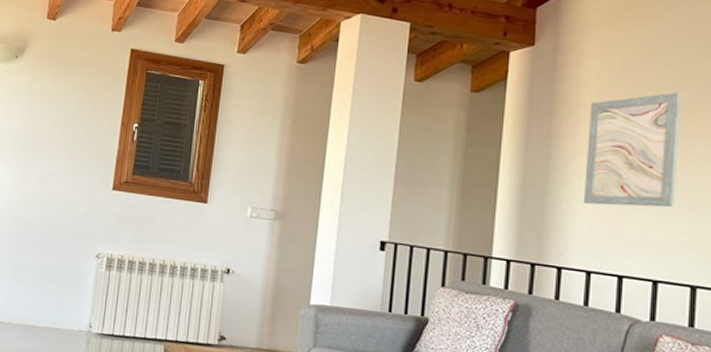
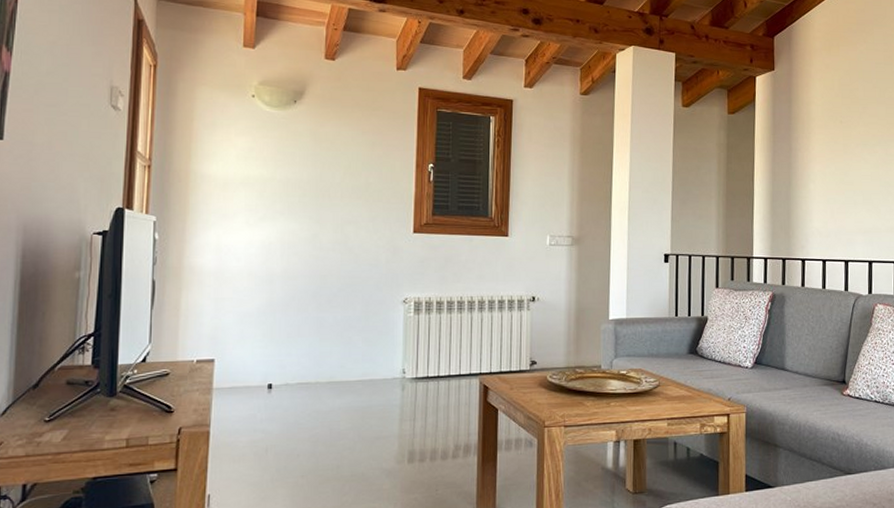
wall art: present [583,92,682,207] -> none [817,106,881,204]

